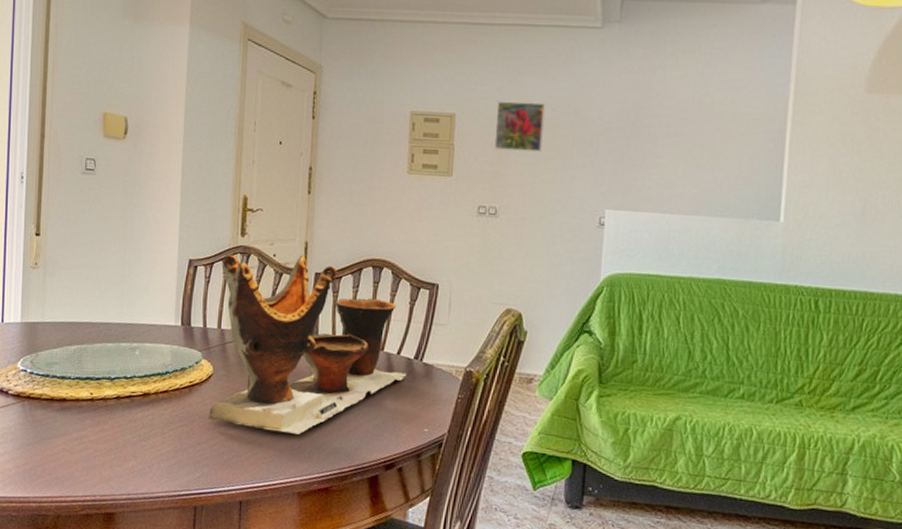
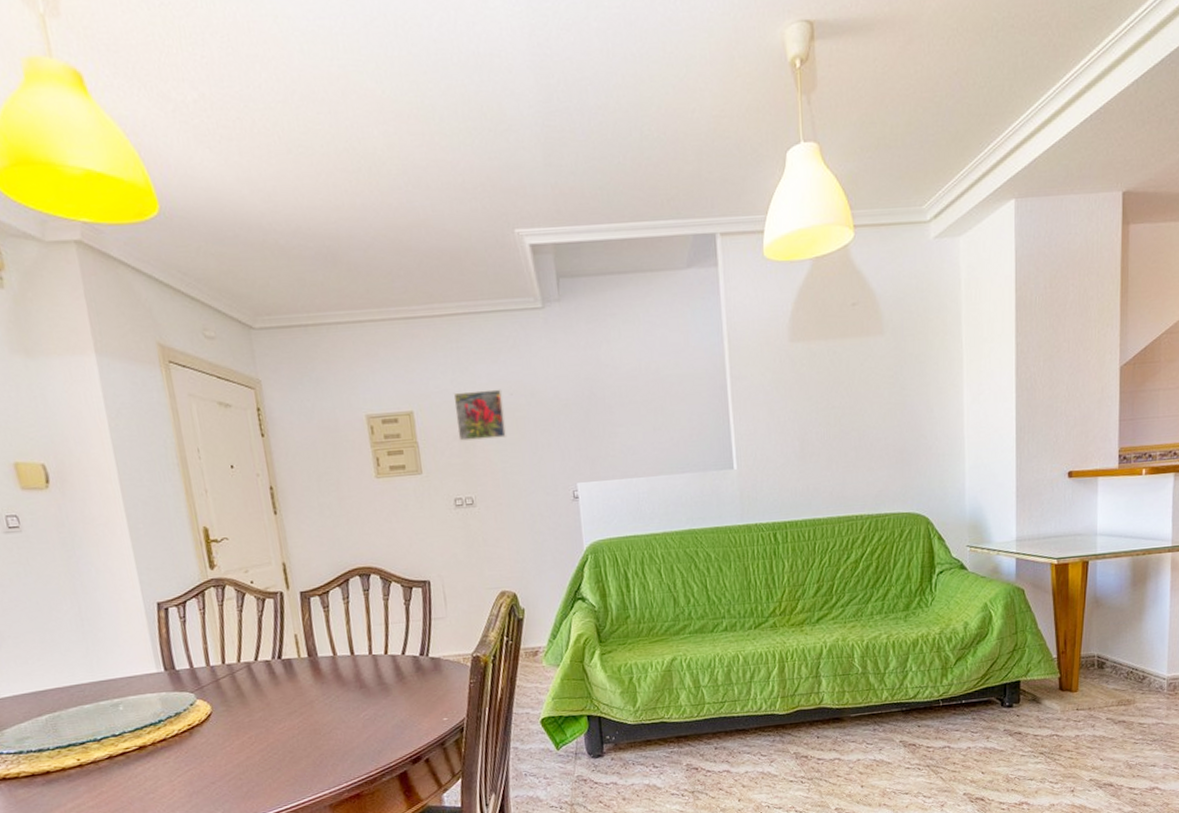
pottery: present [208,254,407,435] -> none [195,576,416,757]

